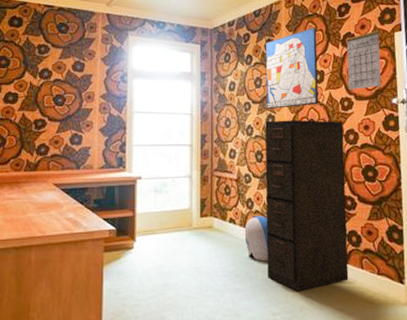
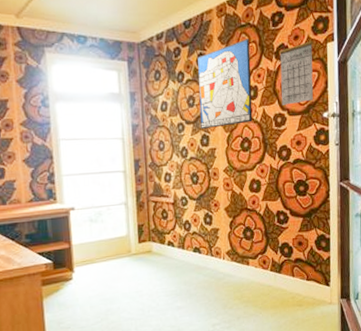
sun visor: present [244,216,268,262] -> none [183,236,207,279]
filing cabinet: present [265,120,349,291] -> none [199,138,281,303]

